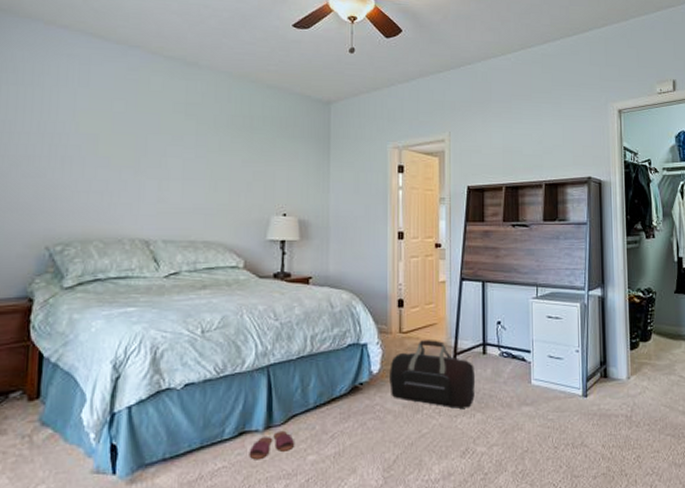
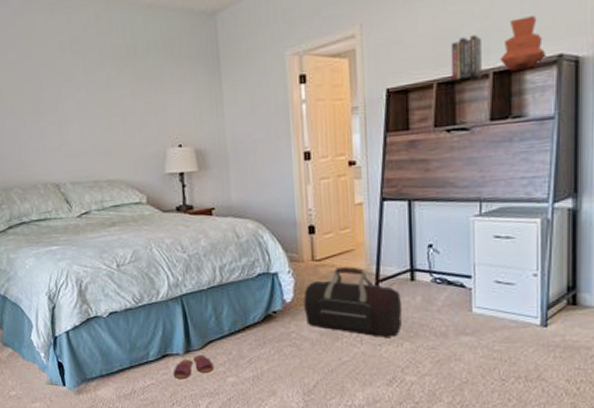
books: none [515,153,537,188] -> present [450,34,482,82]
vase: none [549,146,580,186] -> present [500,16,547,73]

